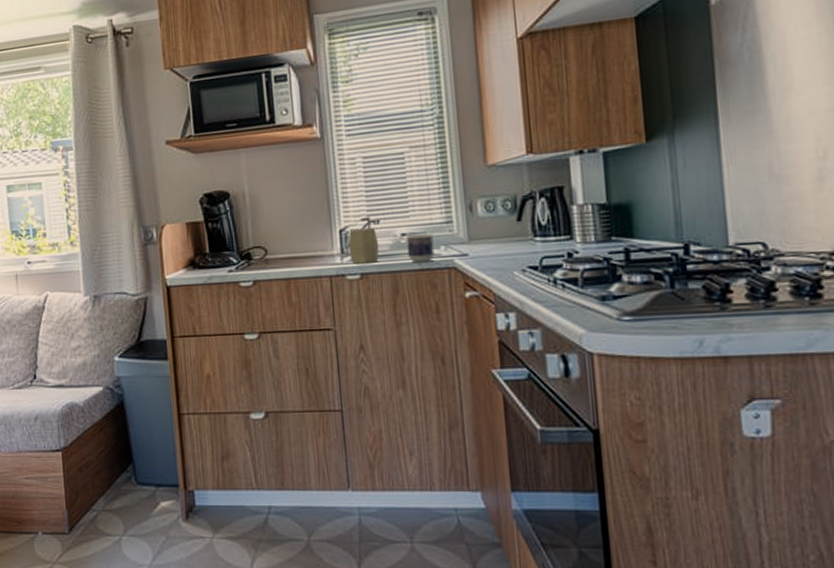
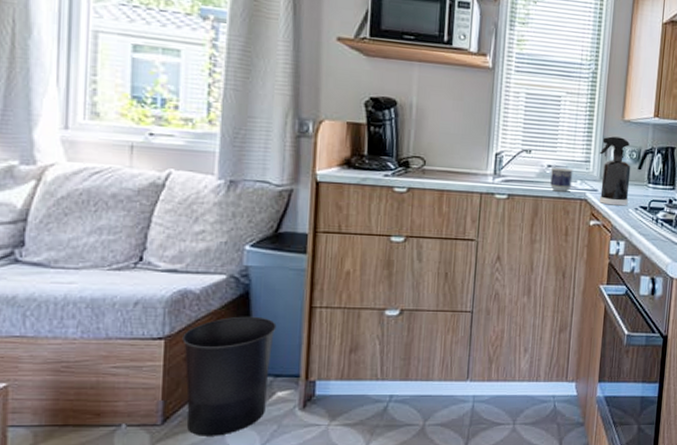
waste bin: none [75,426,153,546] -> present [182,316,277,436]
soap dispenser: present [348,216,380,266] -> none [501,145,528,188]
spray bottle: none [462,186,511,271] -> present [599,136,631,206]

